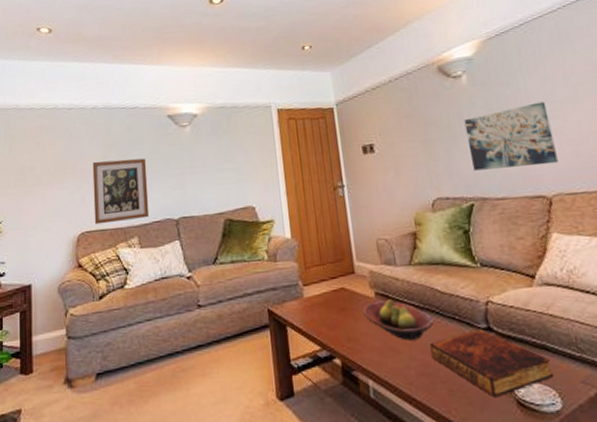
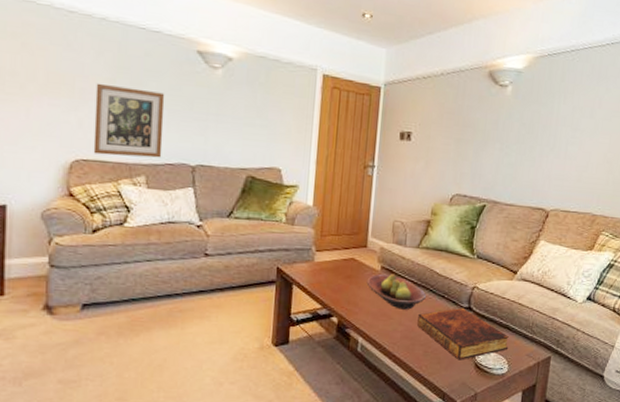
wall art: present [464,101,558,171] -> none [494,126,570,184]

